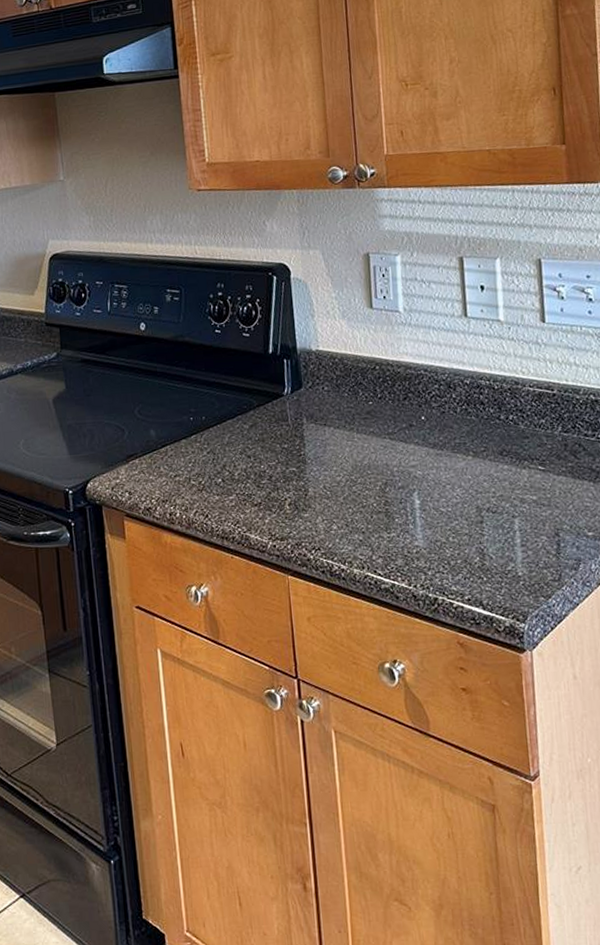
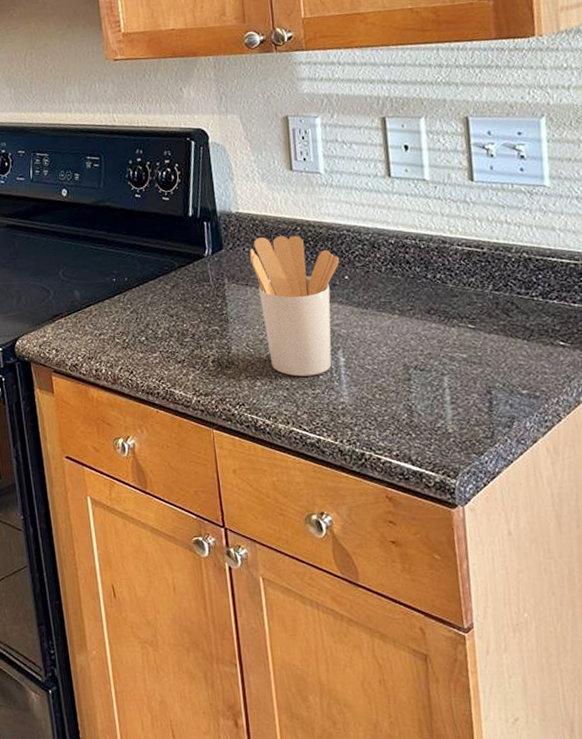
utensil holder: none [328,375,416,520] -> present [249,236,339,377]

